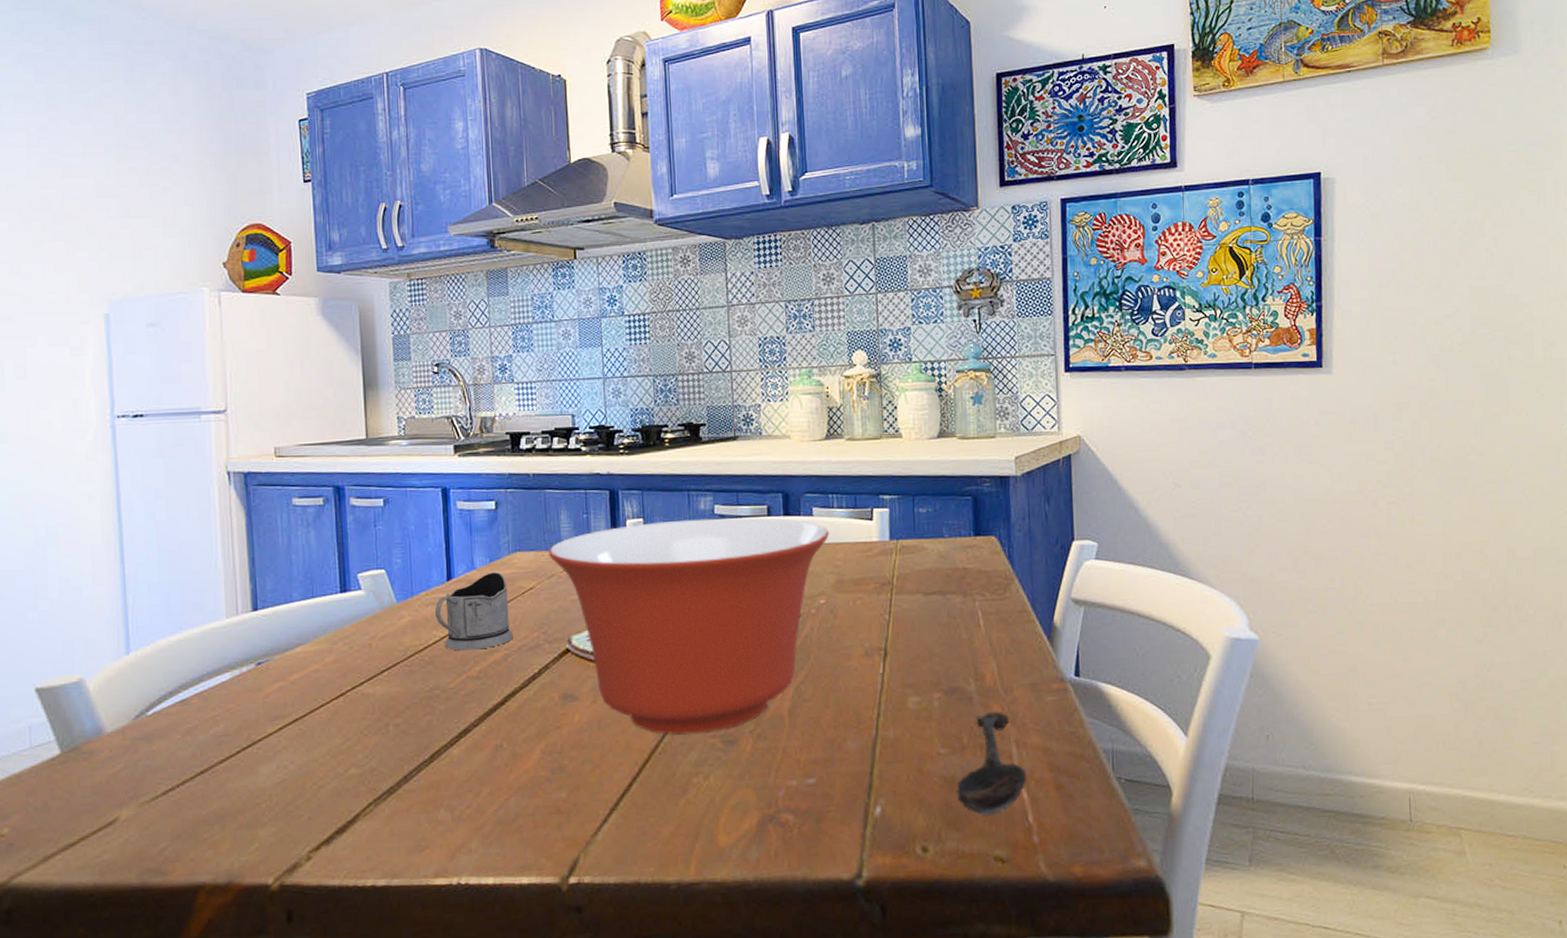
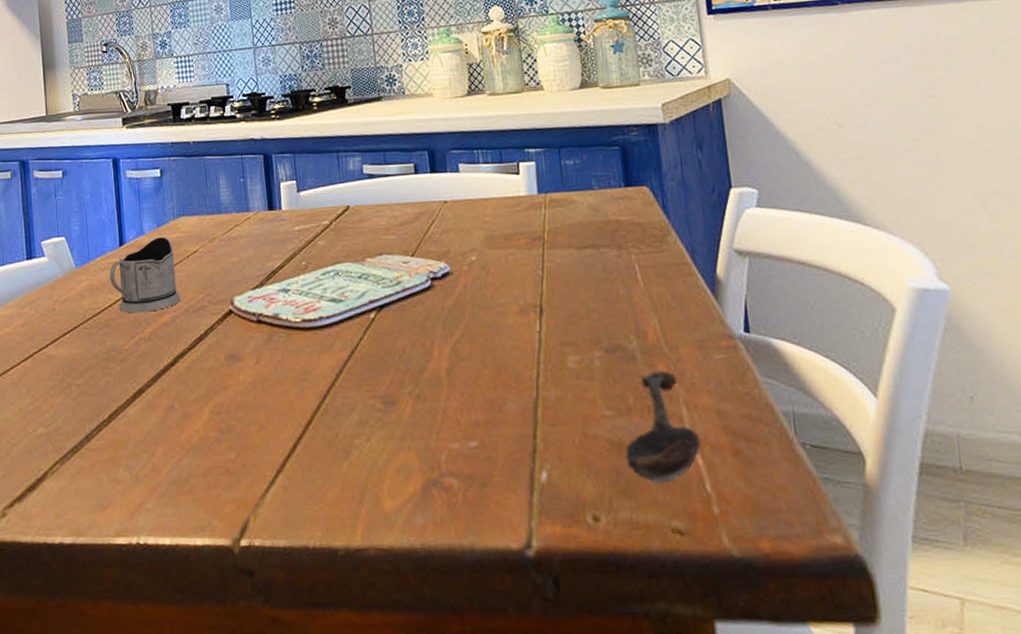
mixing bowl: present [548,517,830,735] -> none [209,175,477,395]

